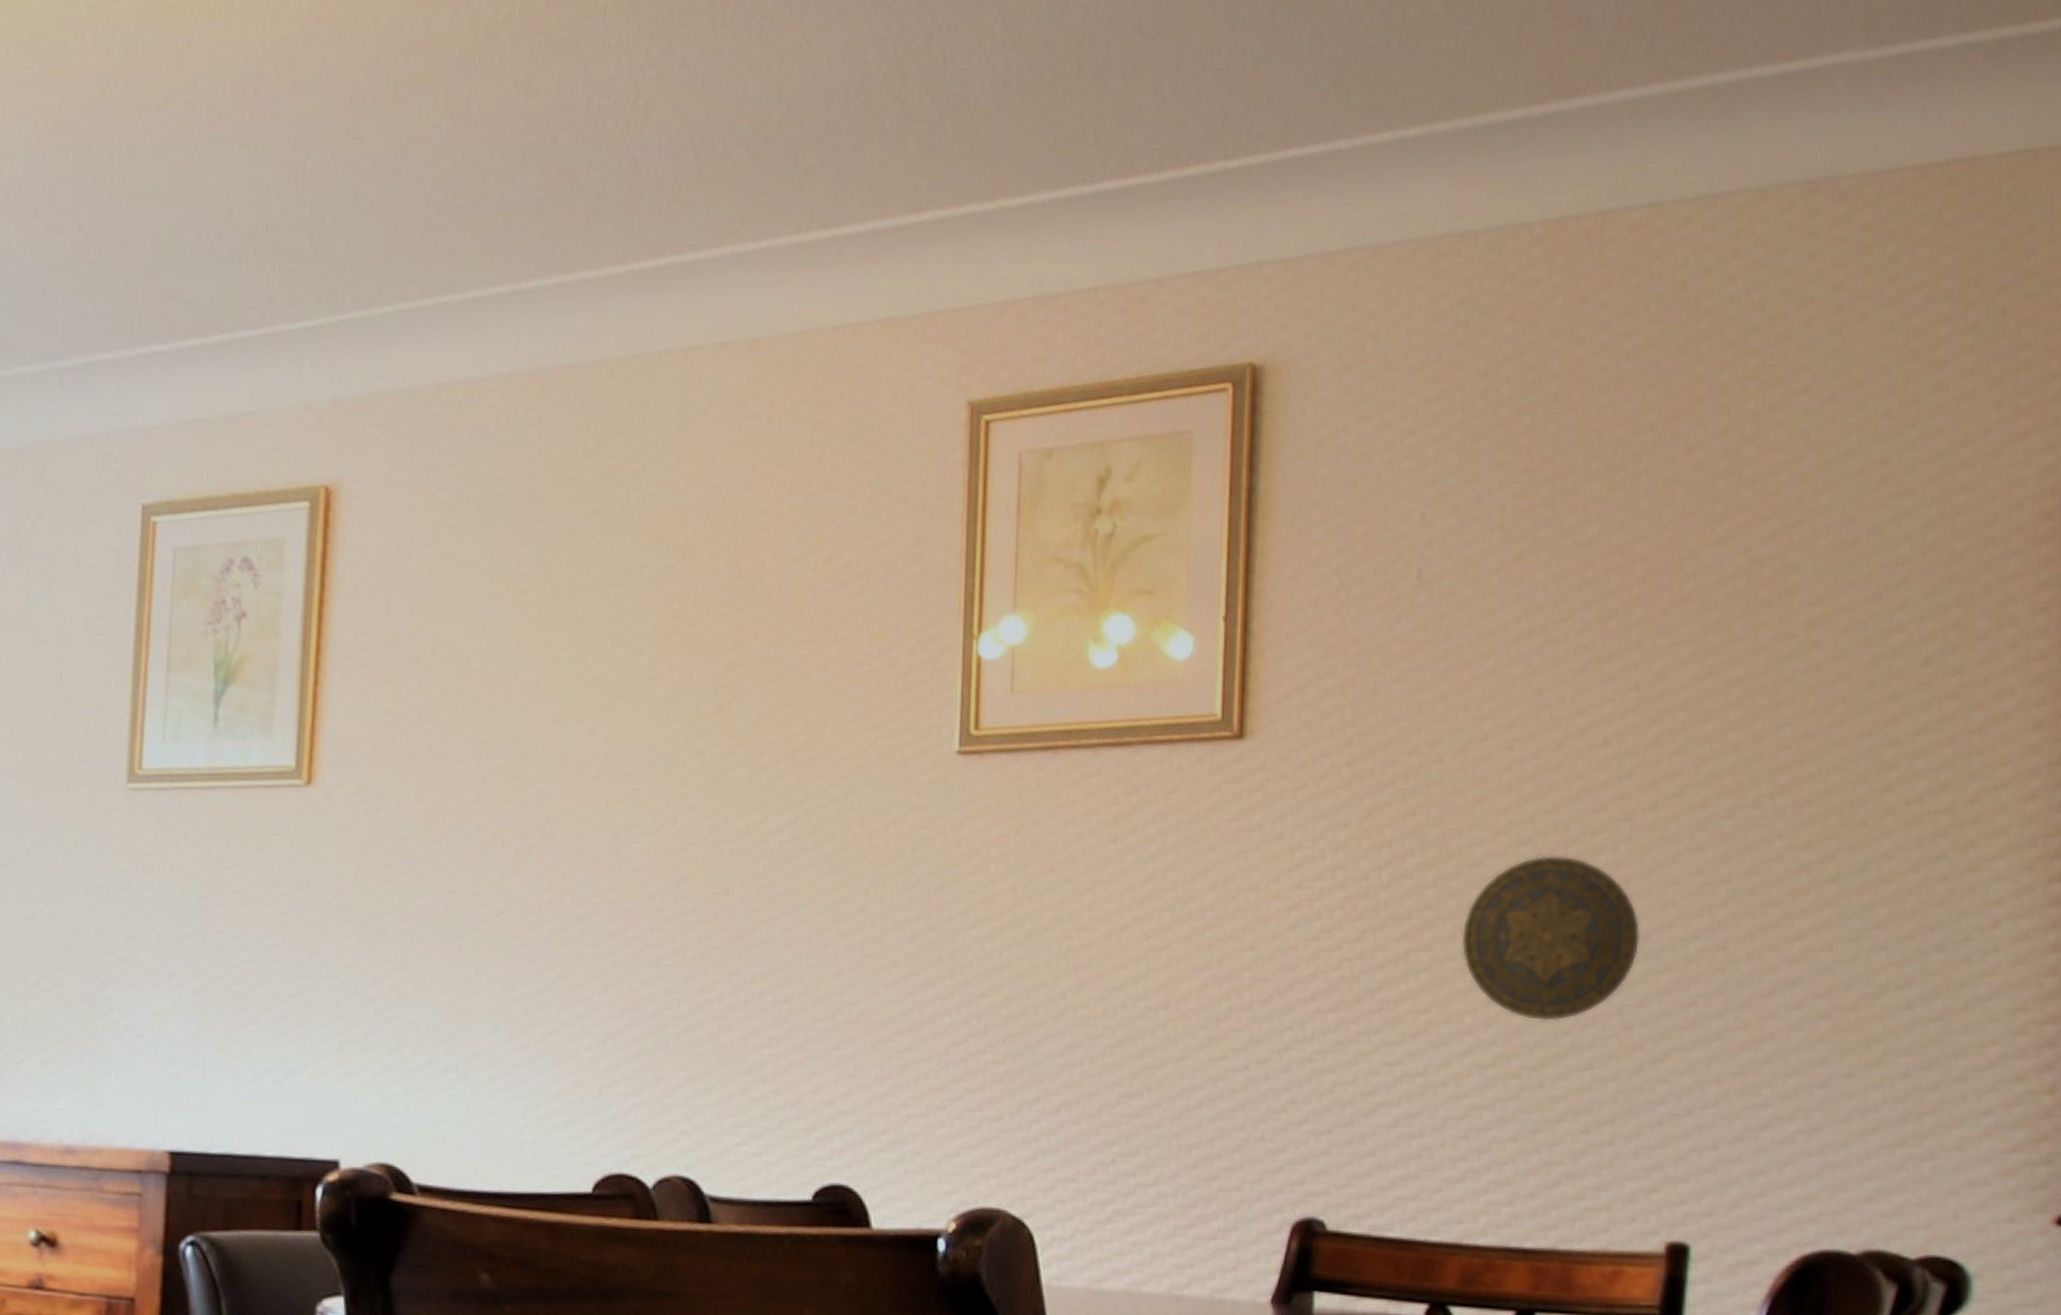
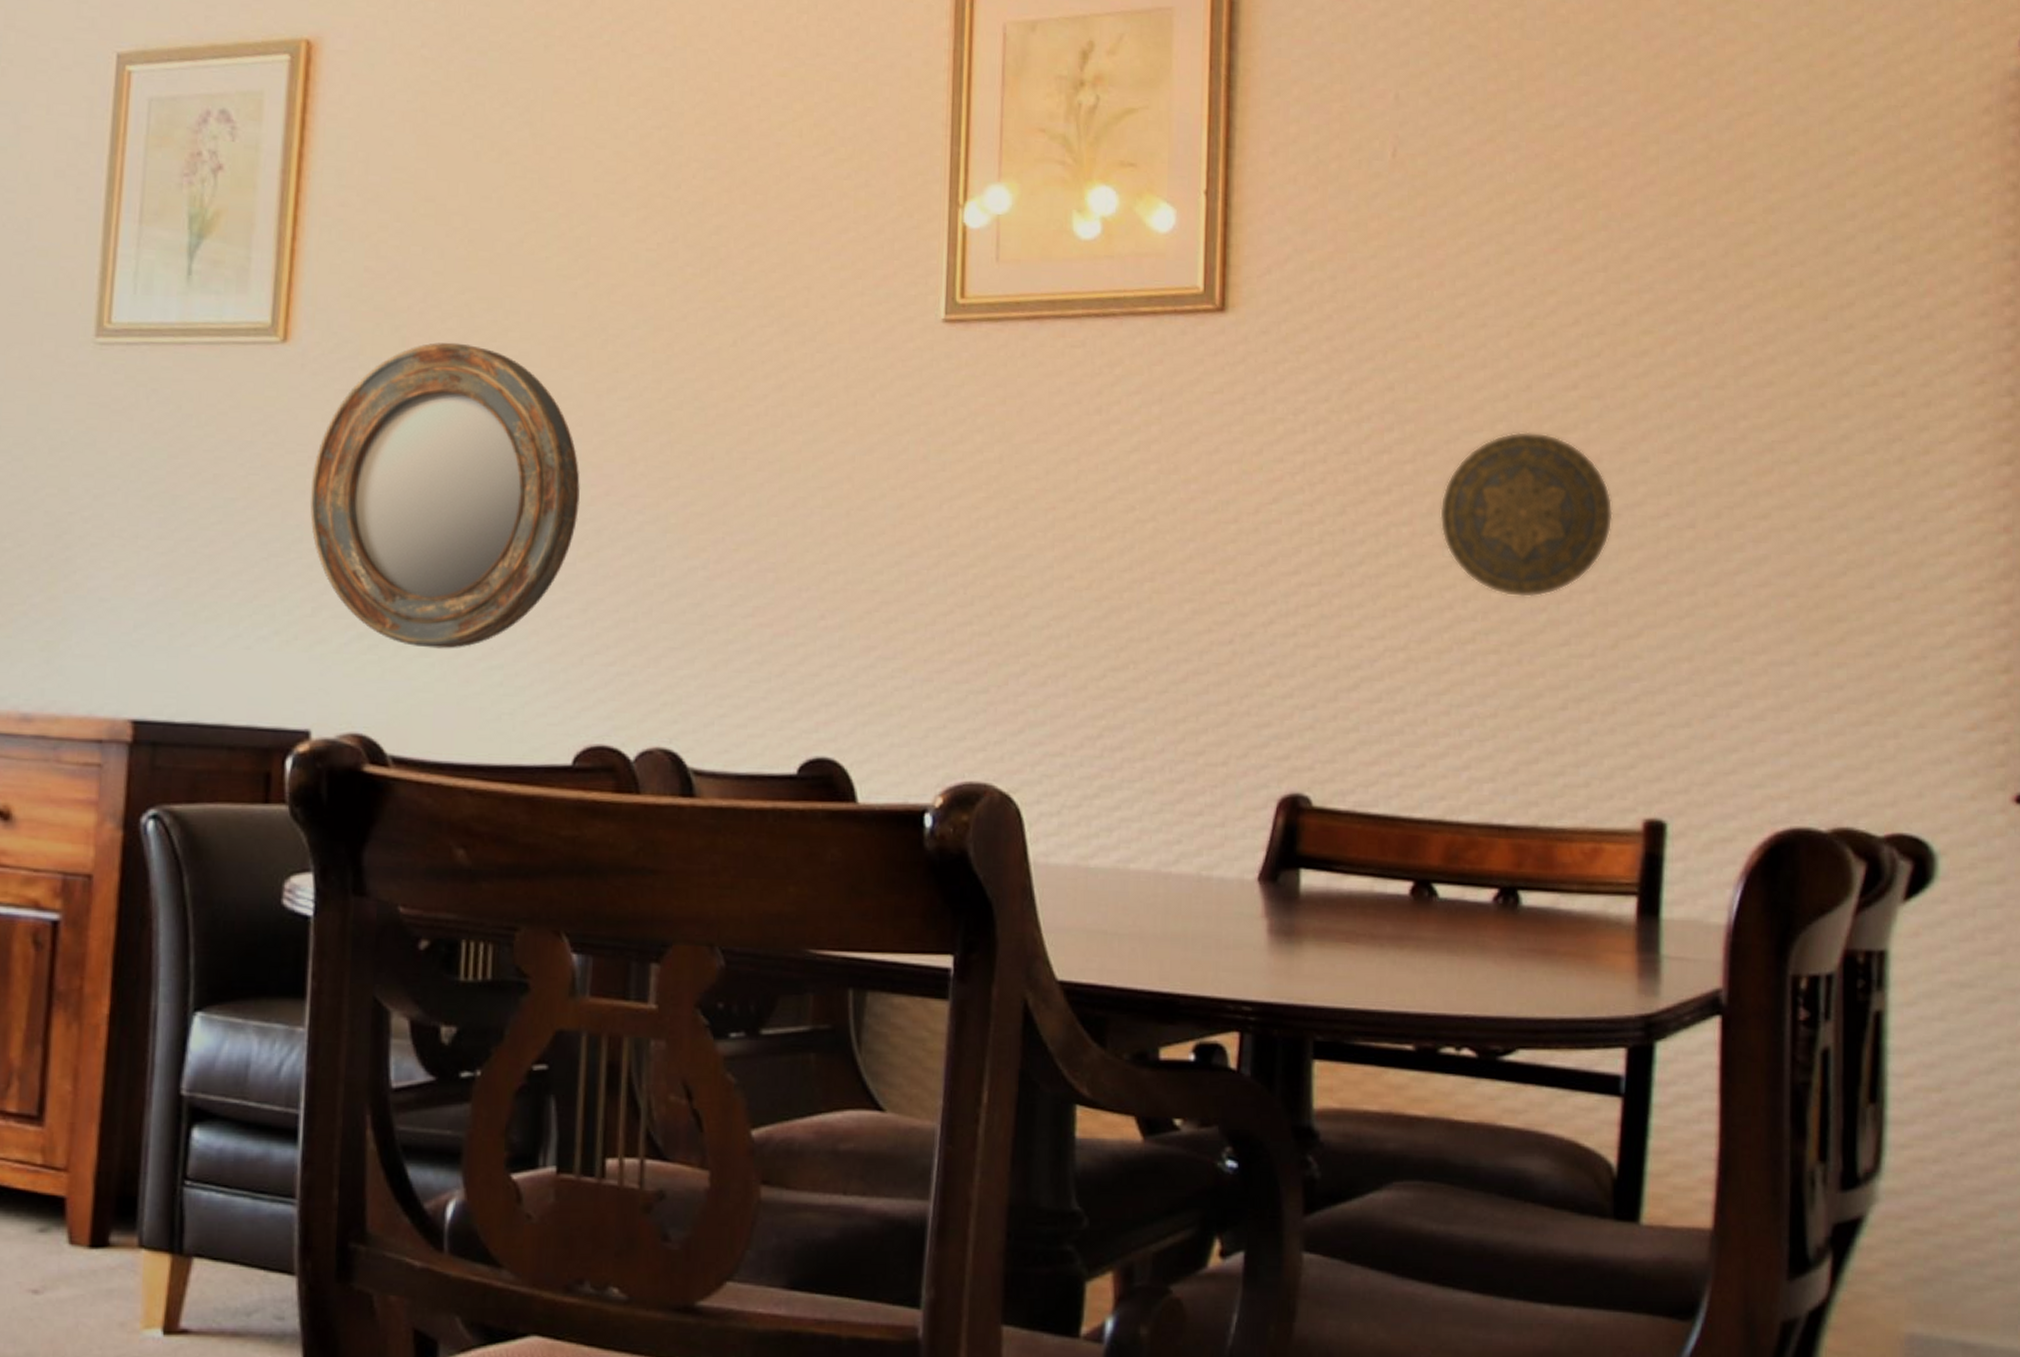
home mirror: none [335,782,598,1081] -> present [310,342,580,649]

